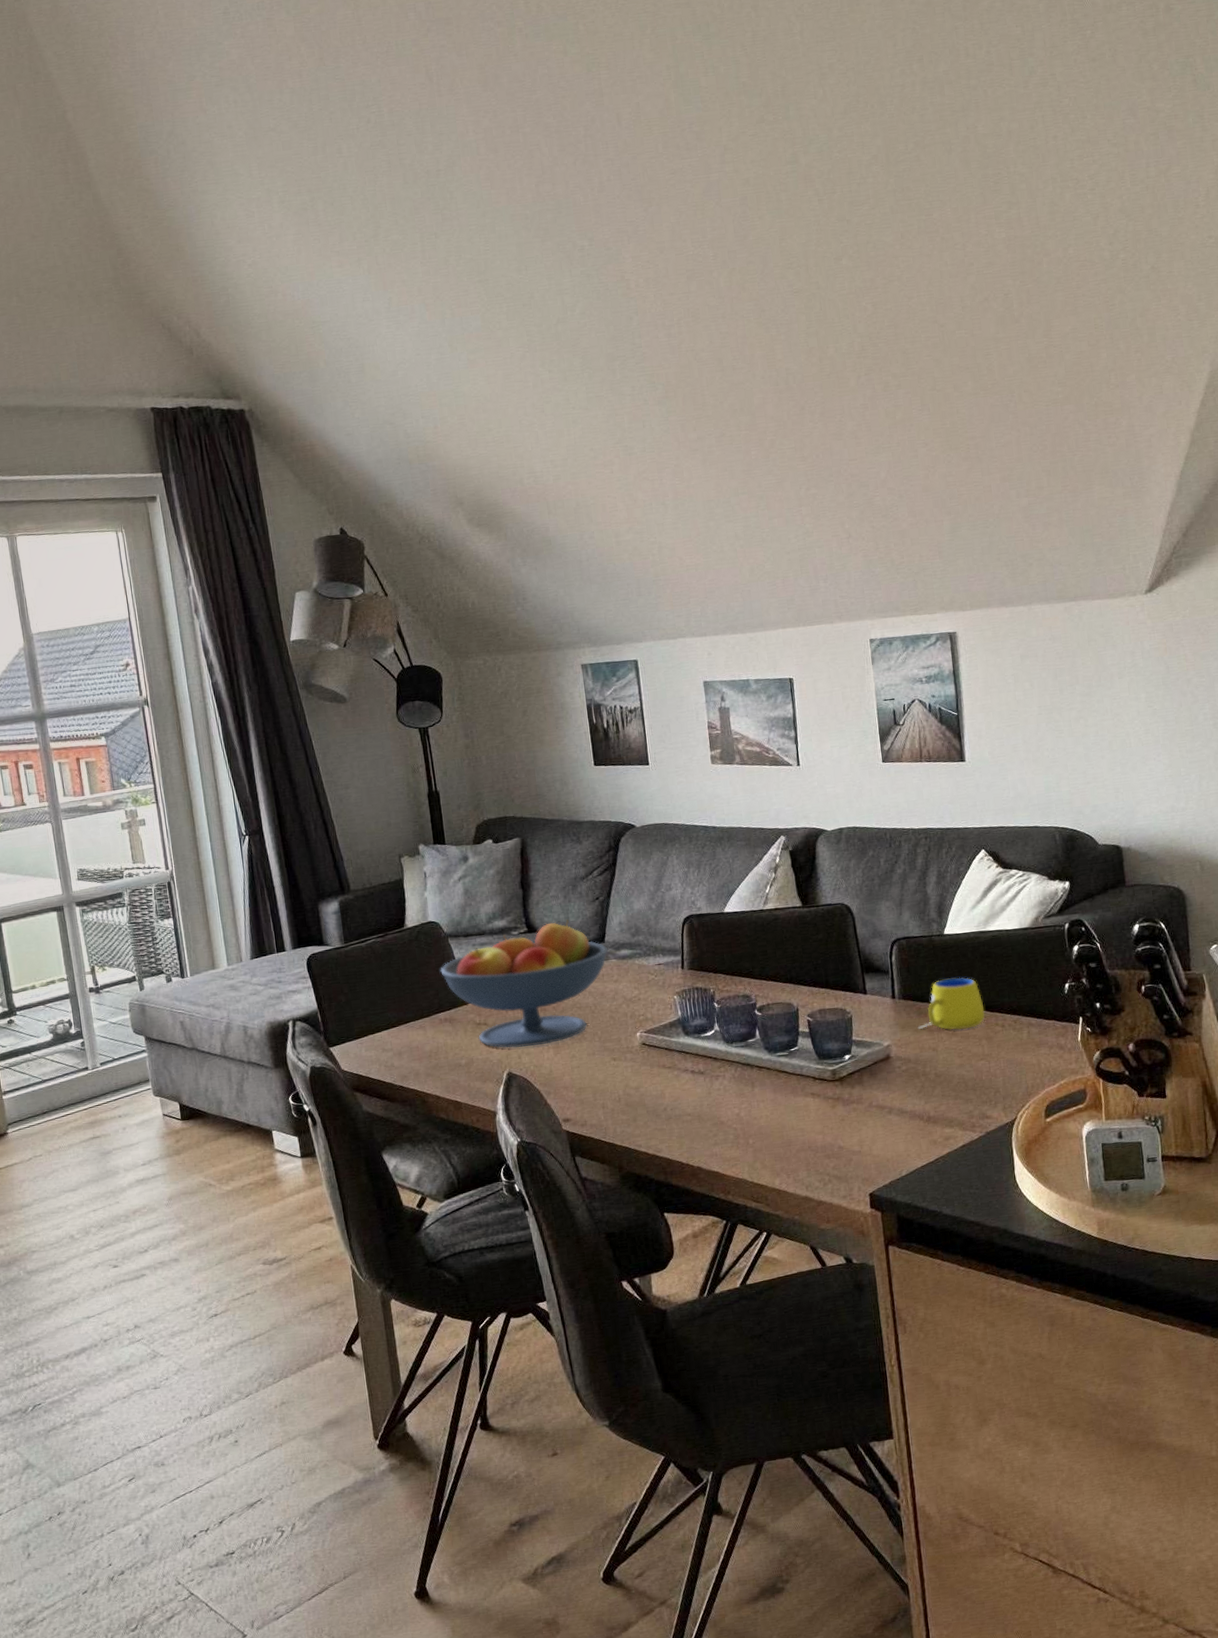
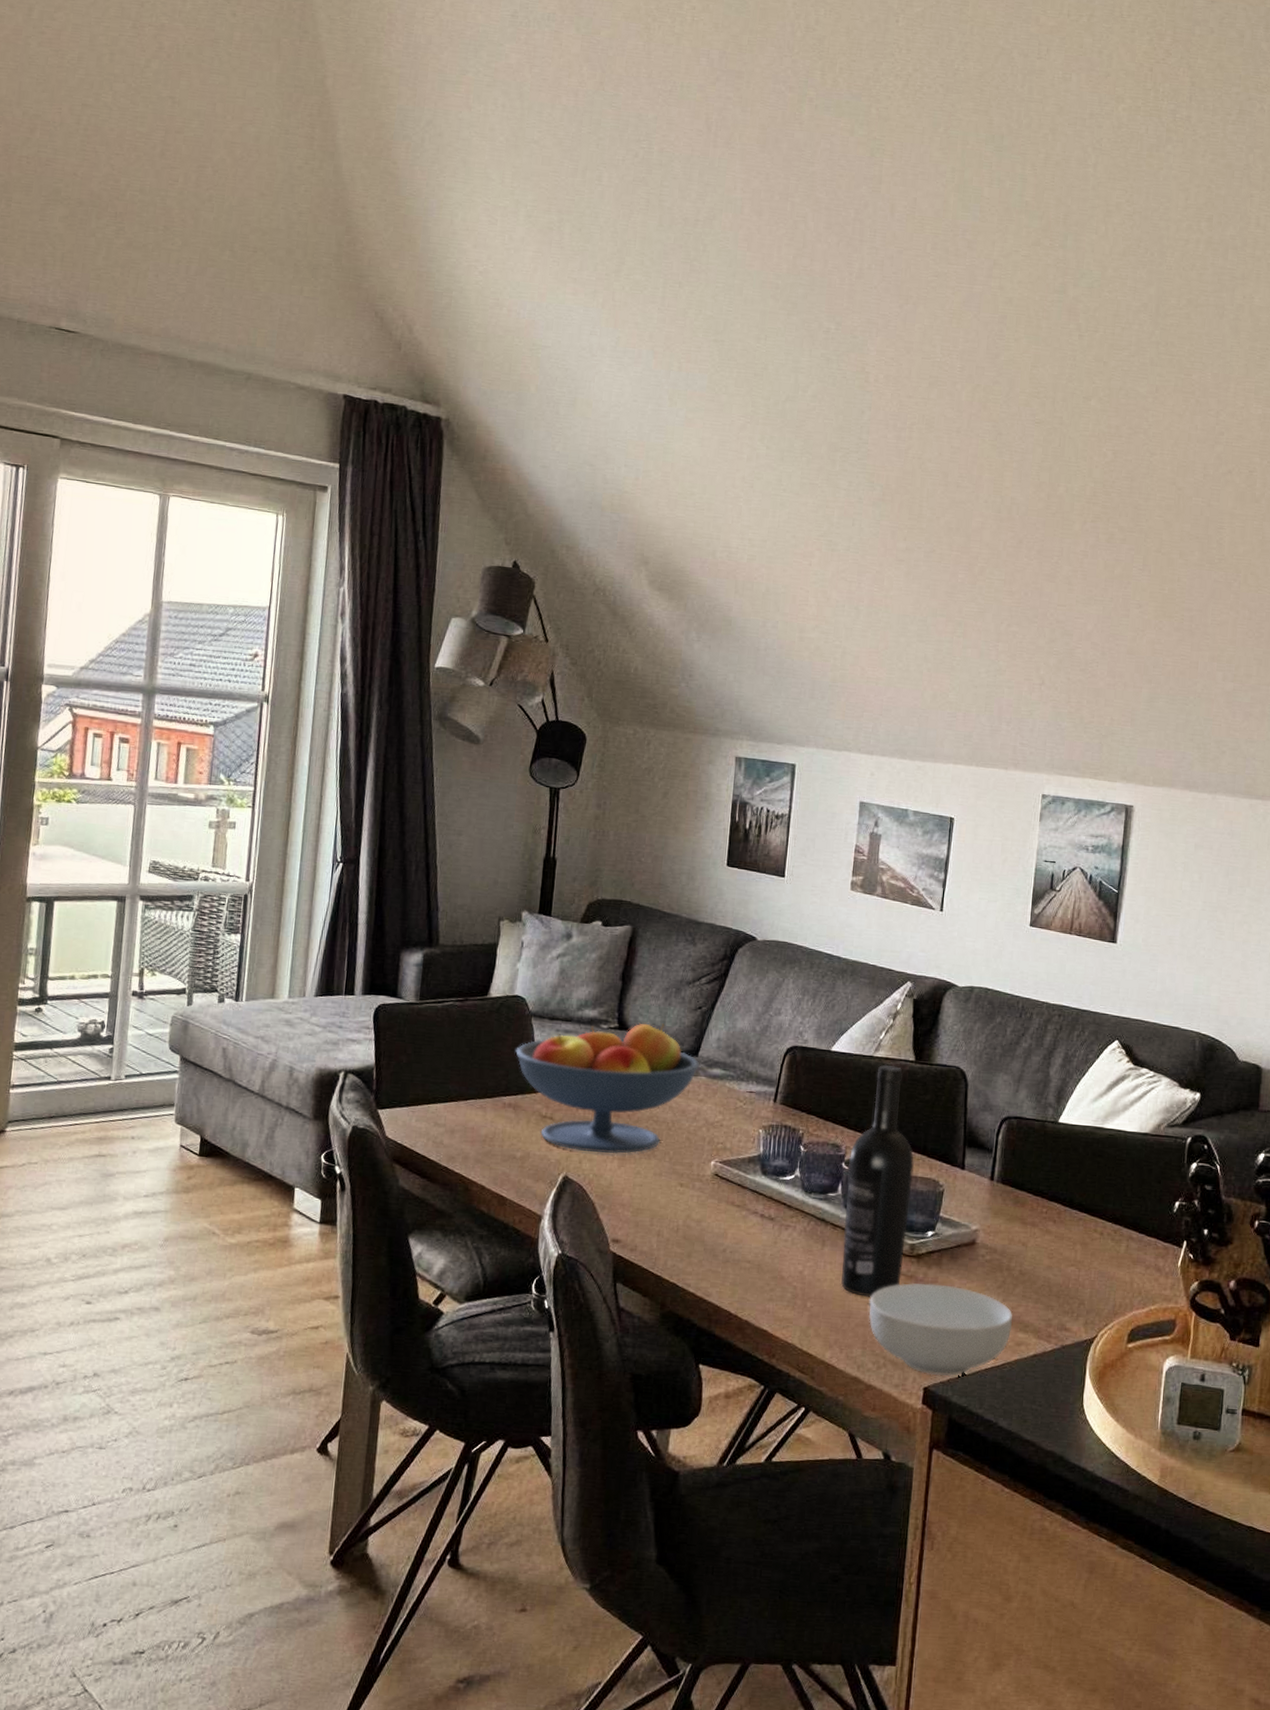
wine bottle: none [760,913,829,1125] -> present [841,1064,915,1297]
cereal bowl: none [804,1098,938,1181] -> present [869,1283,1013,1376]
mug: present [917,977,985,1030] -> none [1010,1170,1086,1229]

